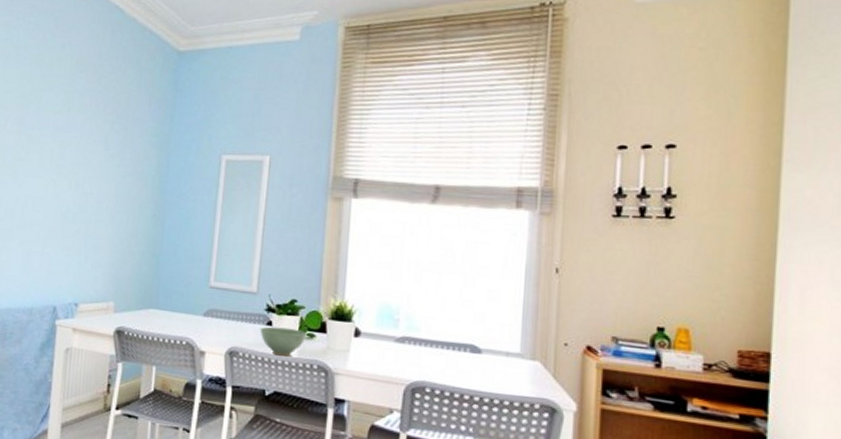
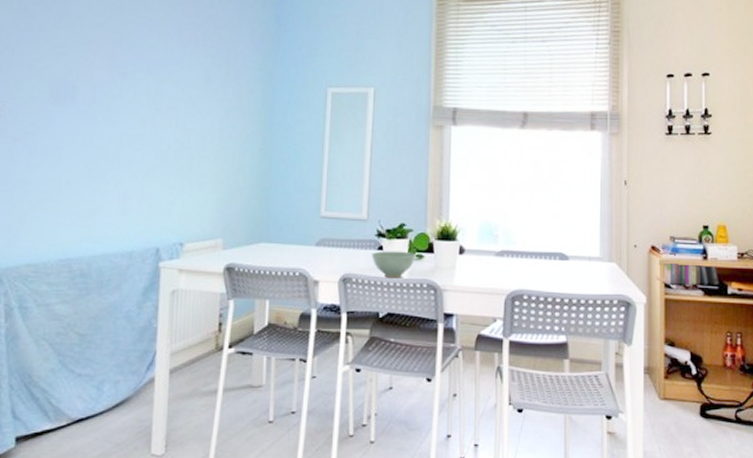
books: none [590,353,676,400] -> present [655,250,719,285]

